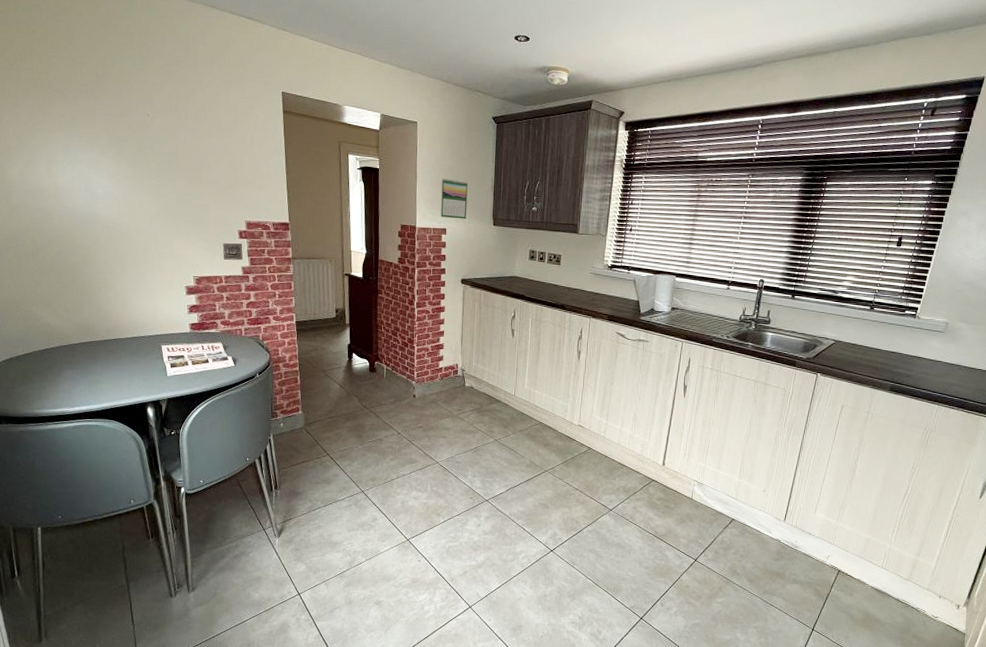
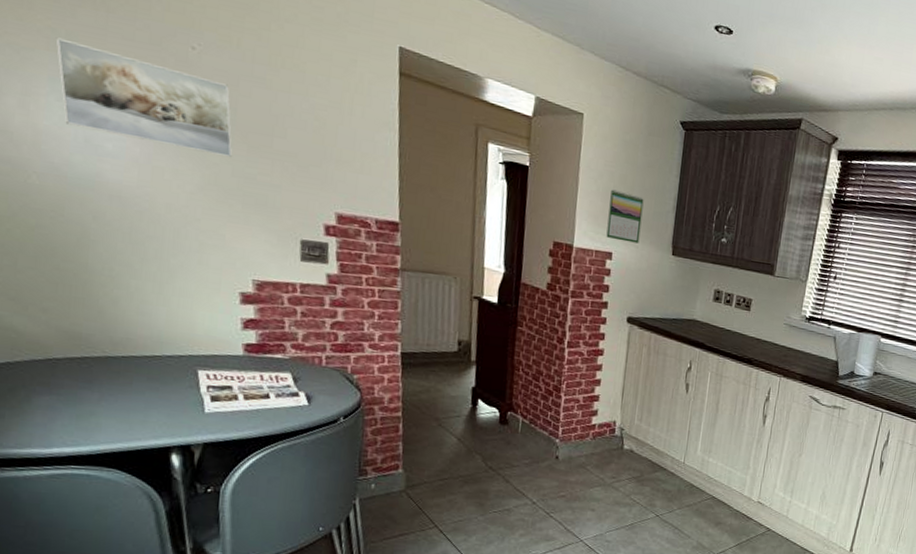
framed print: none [65,121,176,190] -> present [55,37,232,158]

